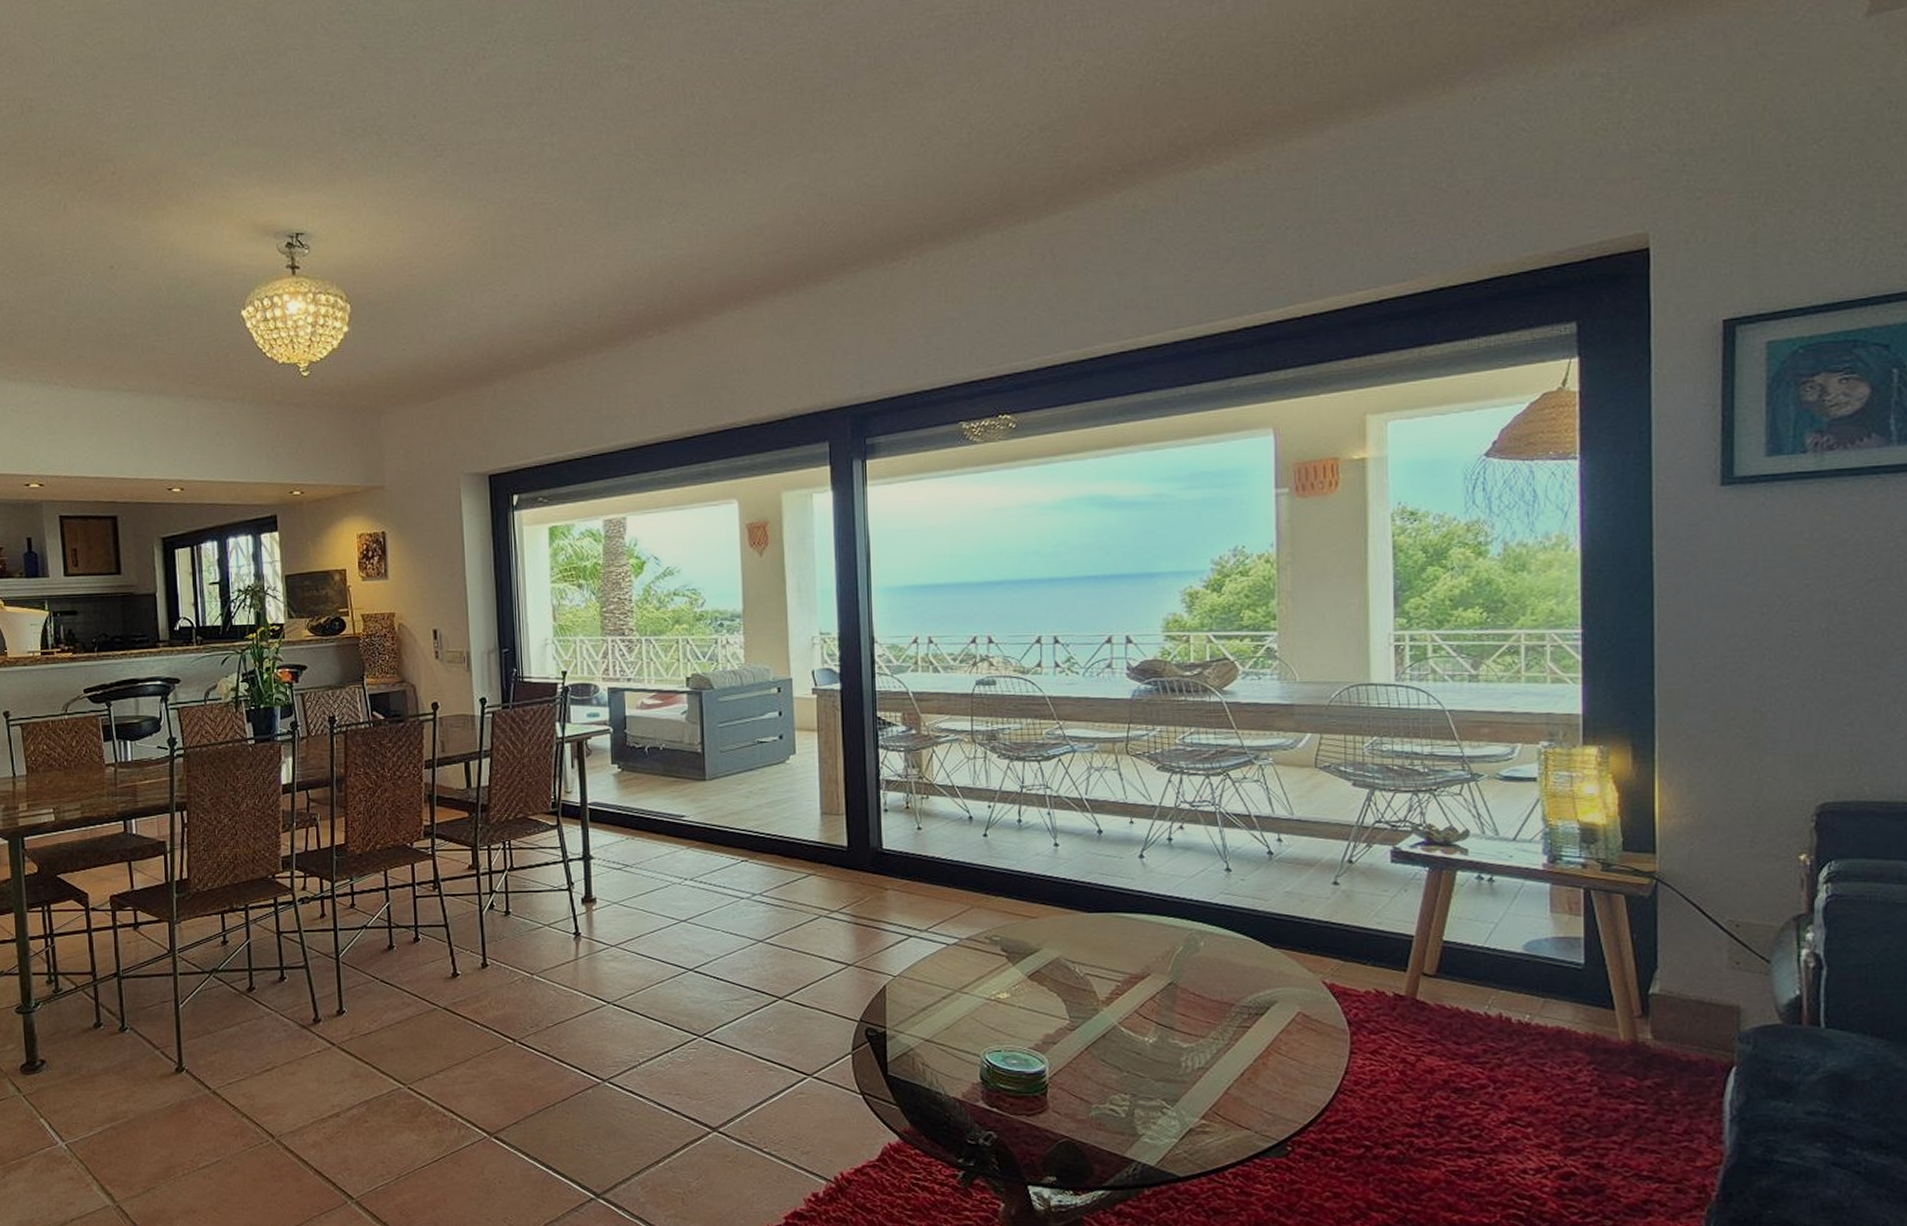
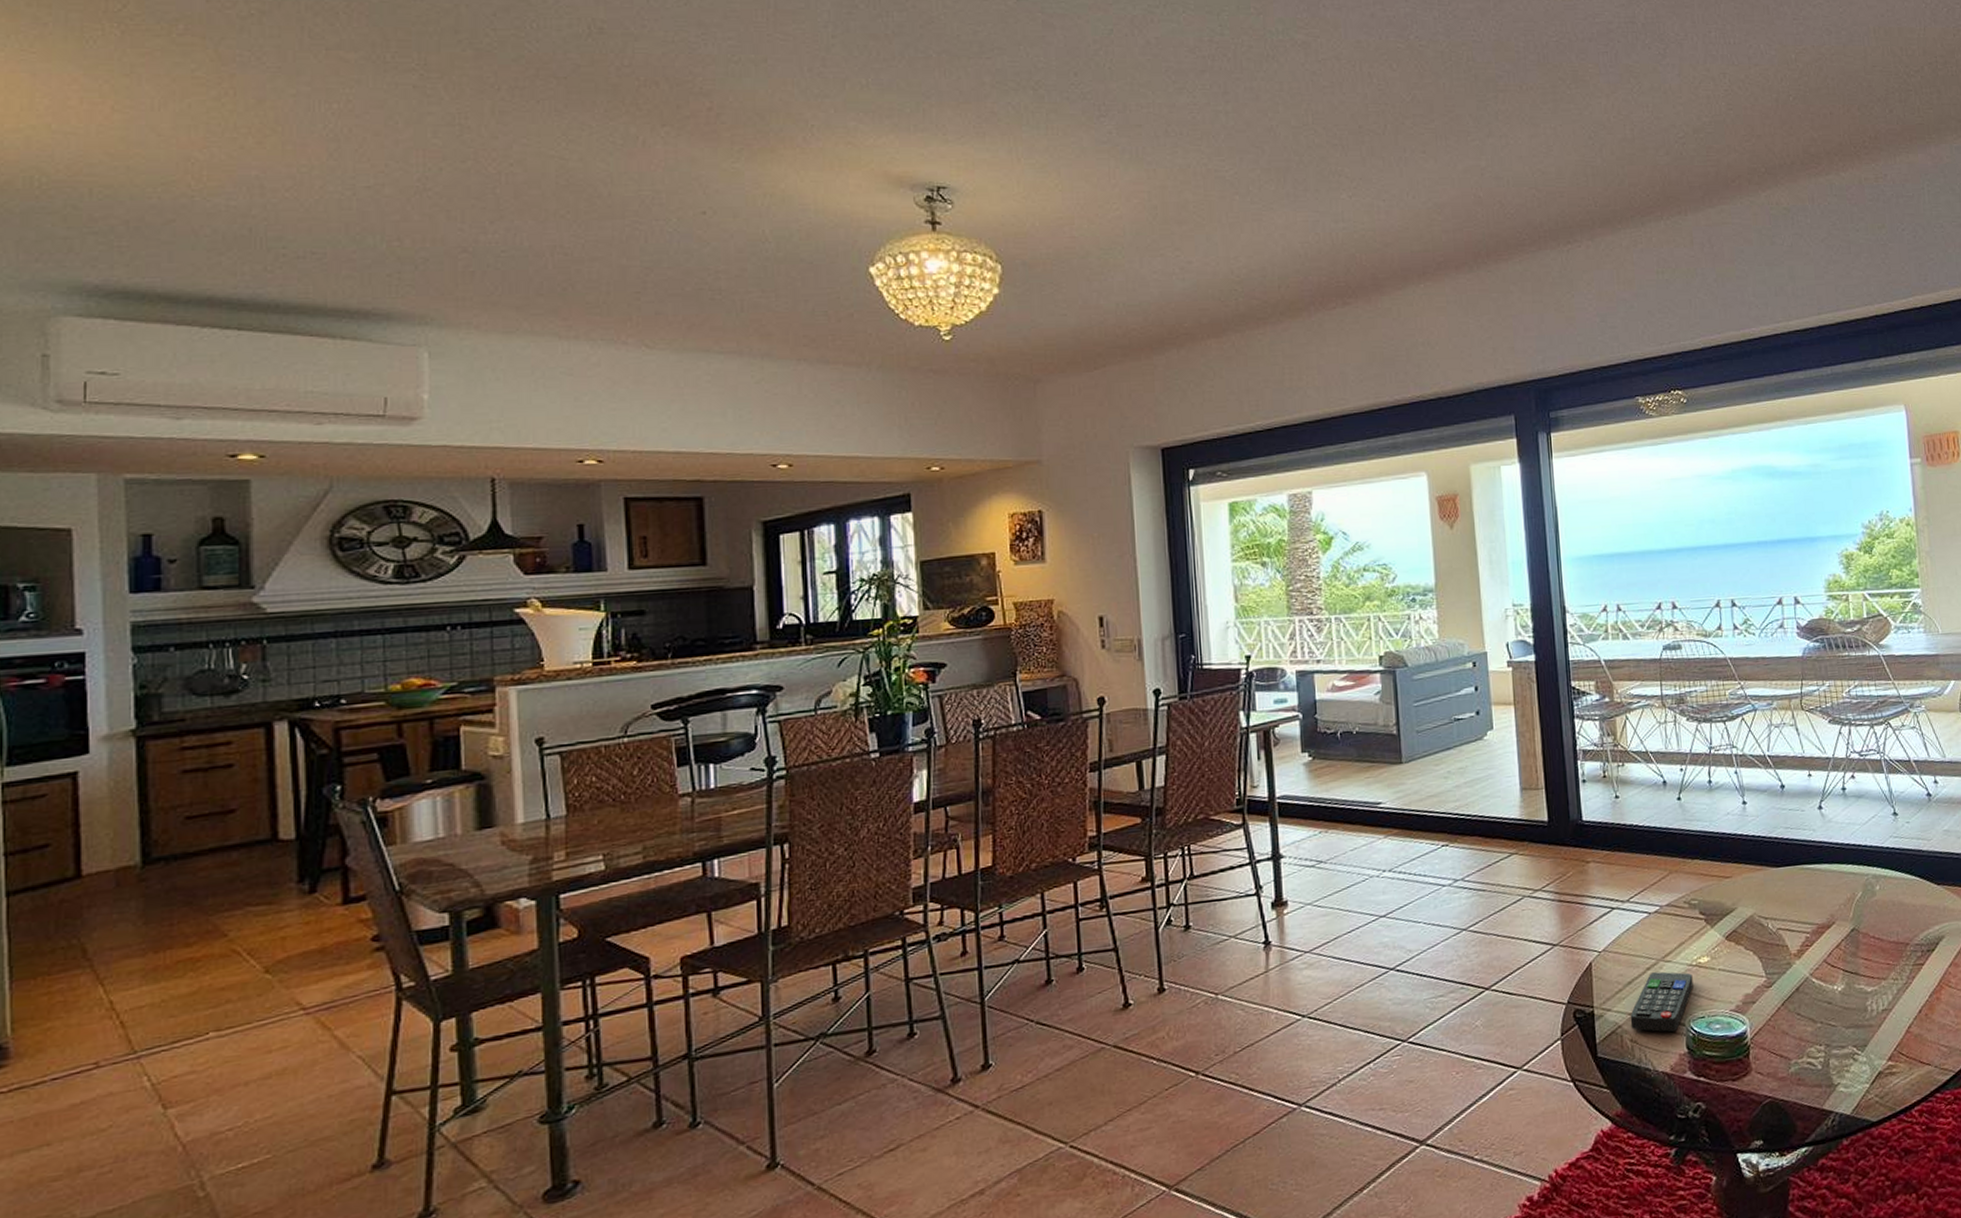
remote control: none [923,1002,991,1062] -> present [1630,971,1694,1032]

